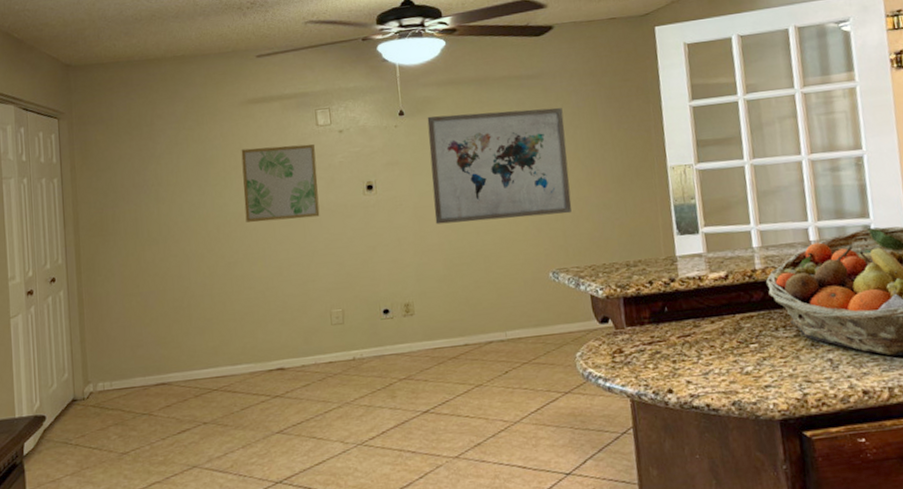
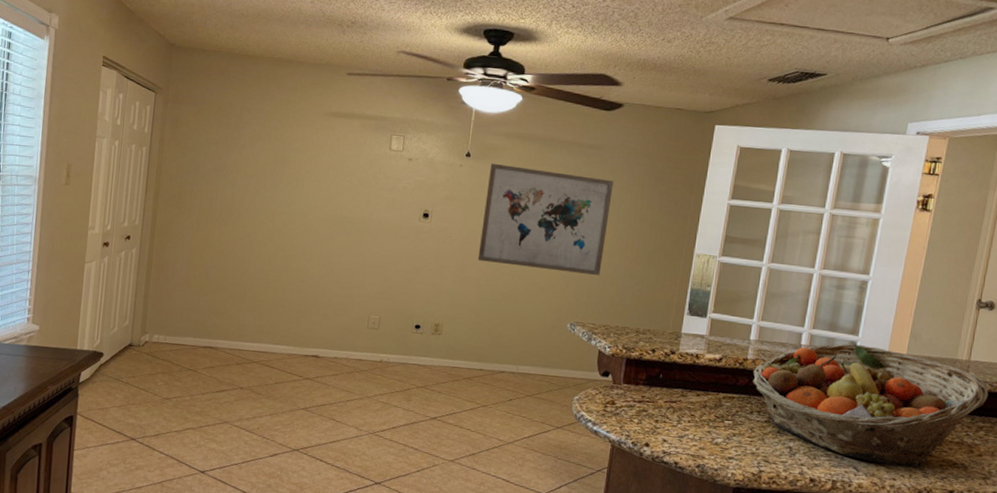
wall art: present [241,144,320,223] -> none [309,156,384,232]

